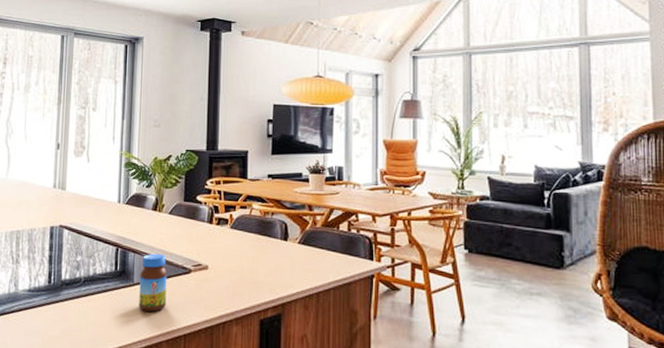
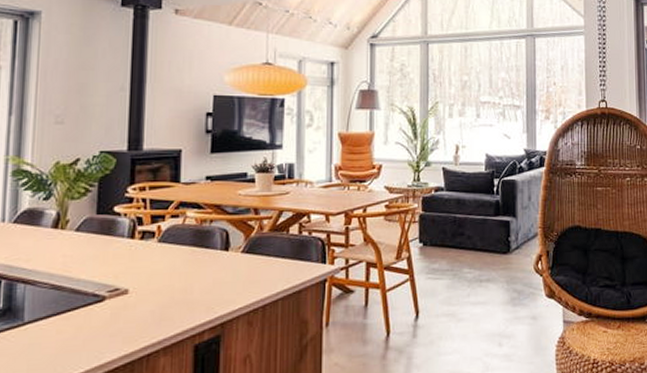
jar: present [139,253,167,312] -> none [31,281,72,355]

